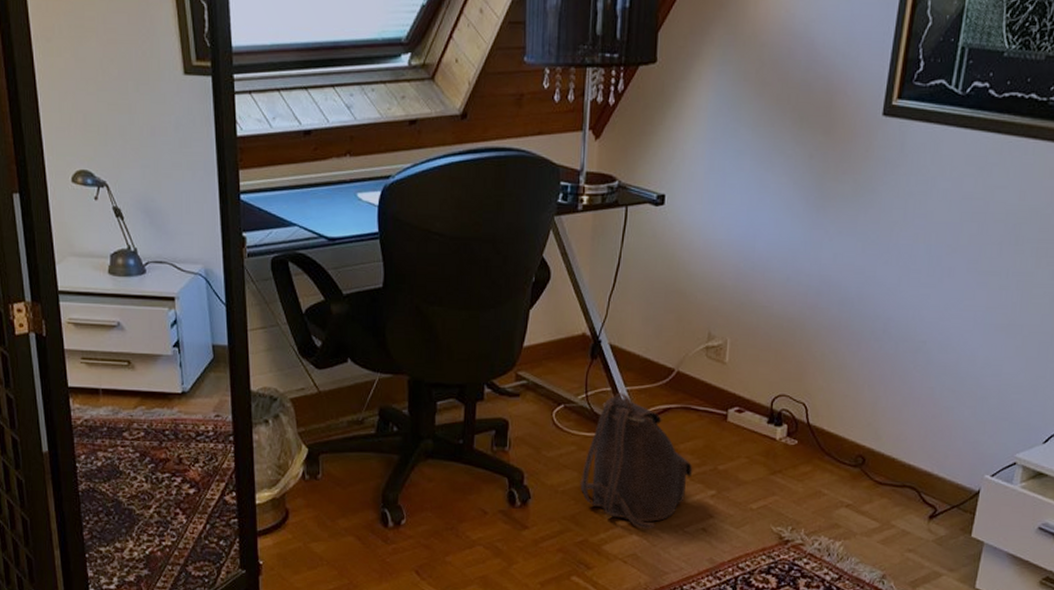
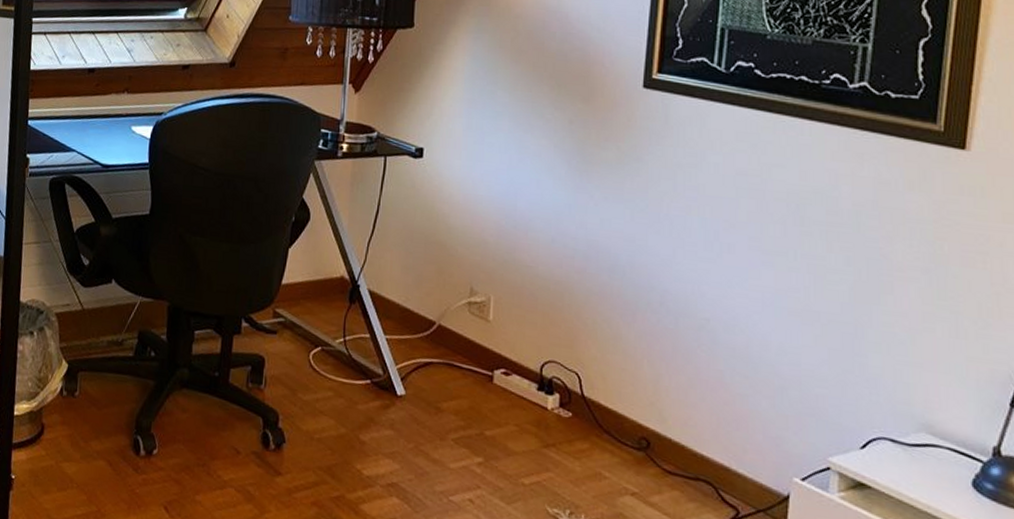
backpack: present [580,392,693,530] -> none [337,340,457,494]

